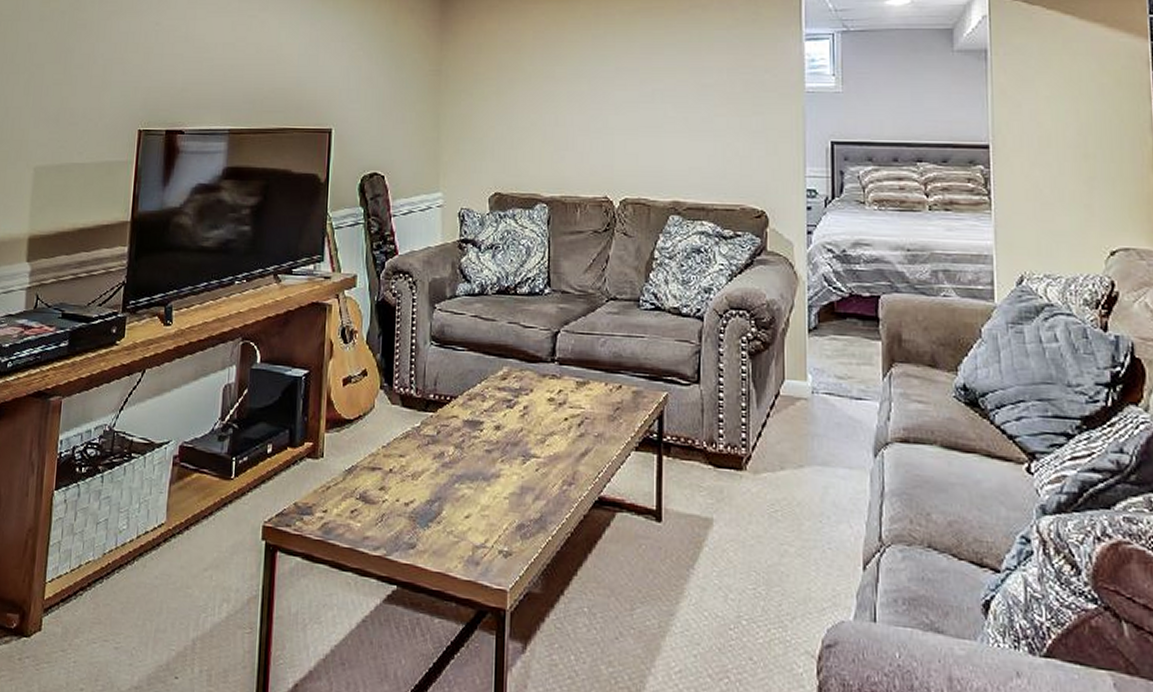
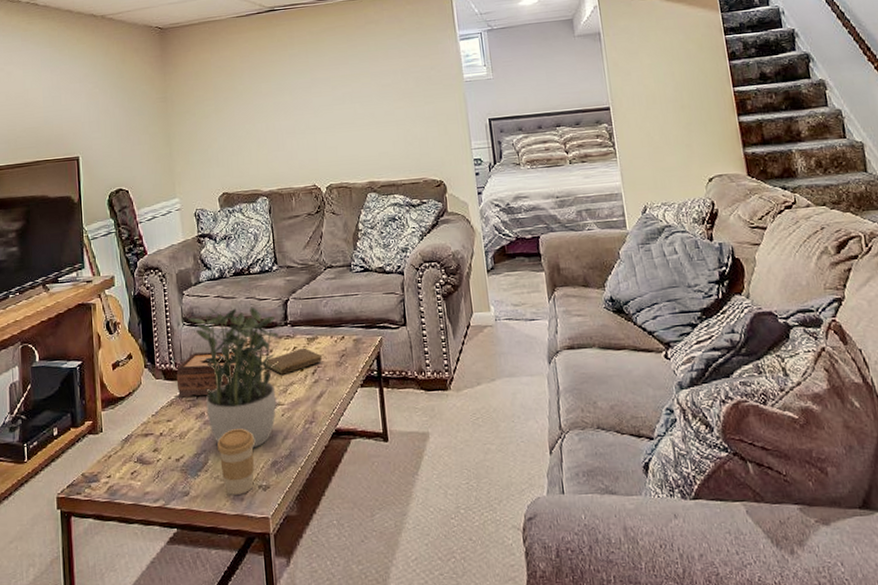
tissue box: none [415,380,515,432] -> present [176,350,258,398]
potted plant: none [437,323,549,505] -> present [188,302,283,448]
coffee cup: none [454,477,500,558] -> present [217,429,255,495]
book: none [525,392,598,421] -> present [267,347,327,375]

